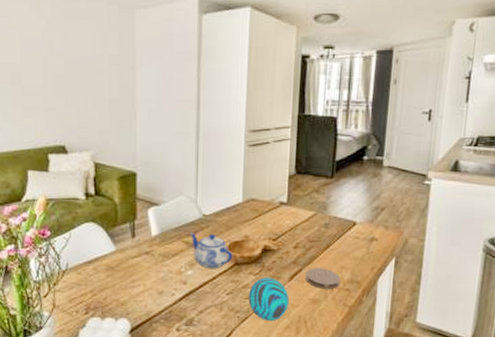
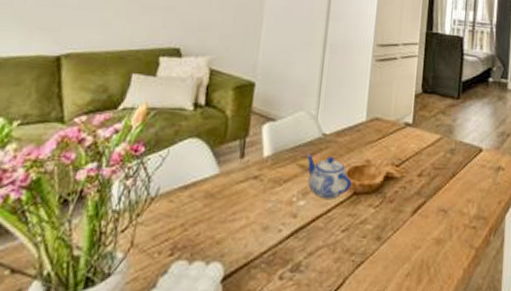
decorative ball: present [248,277,289,320] -> none [365,210,411,266]
coaster: present [305,268,341,289] -> none [429,200,467,226]

